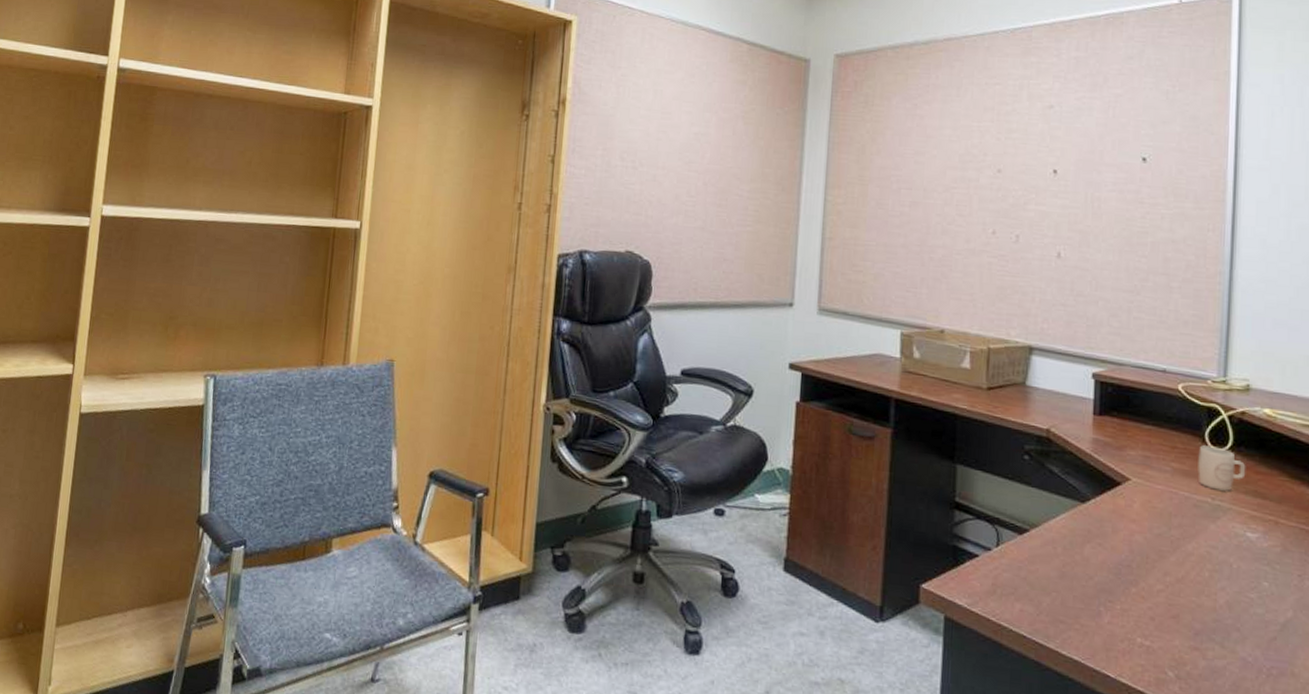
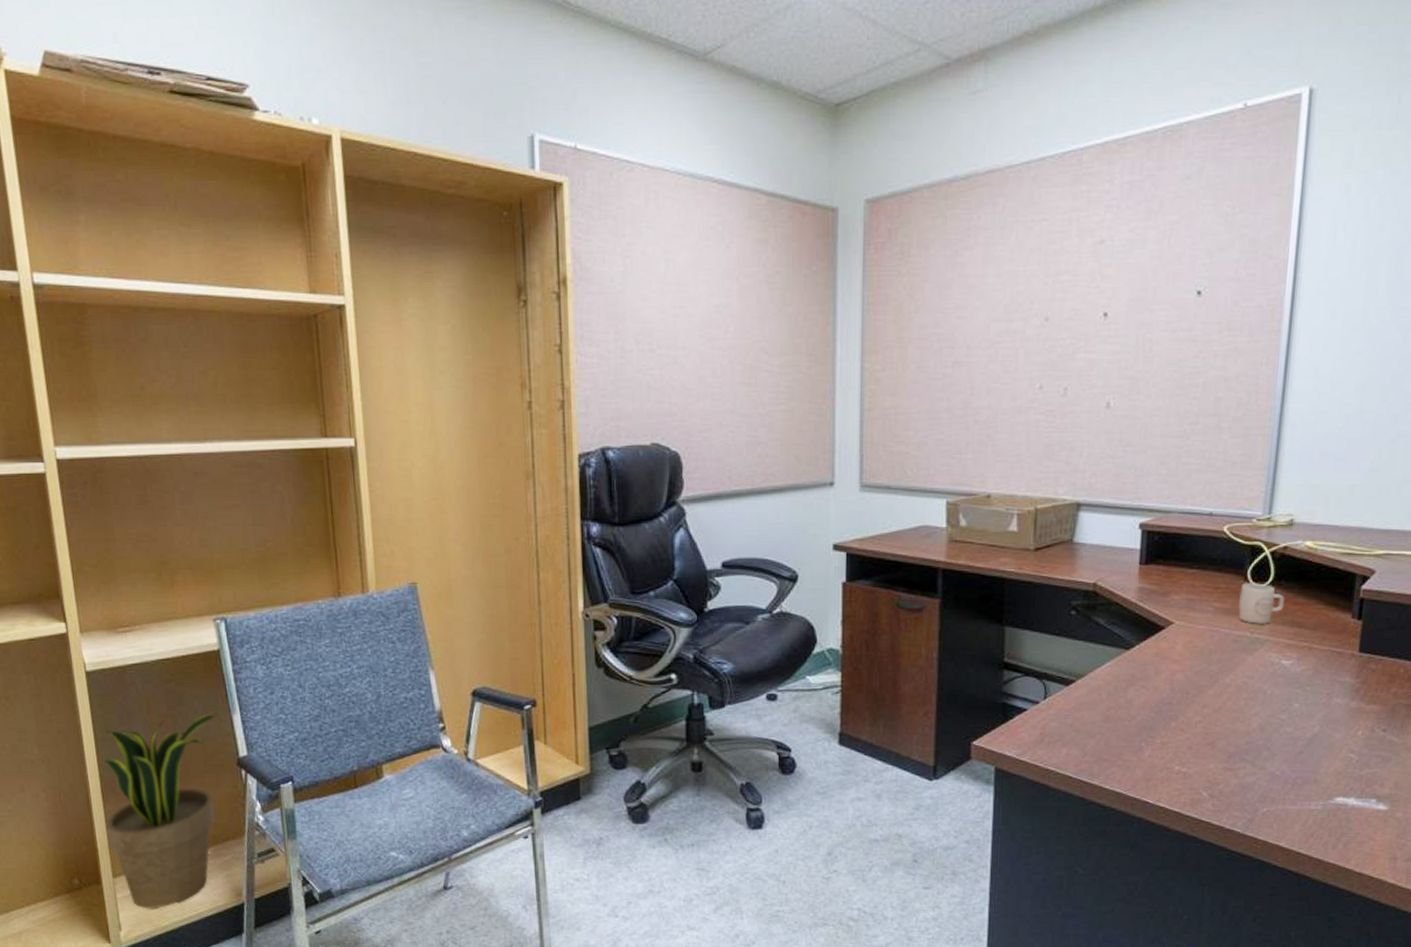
potted plant: none [59,467,189,666] -> present [103,713,218,909]

